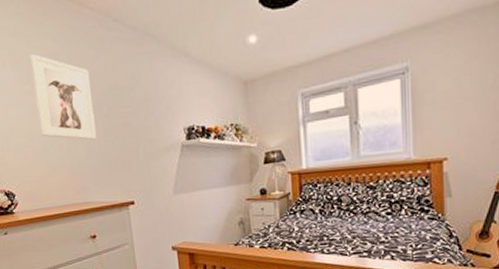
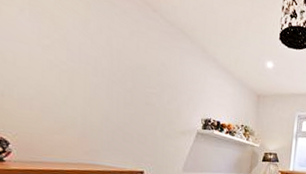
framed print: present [30,53,97,140] -> none [53,11,120,110]

